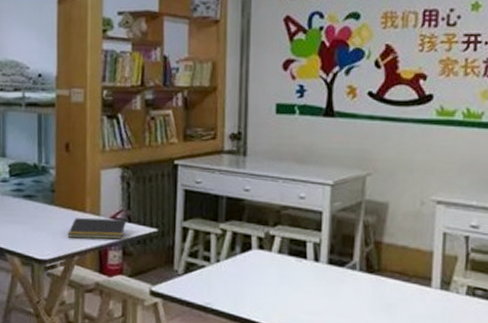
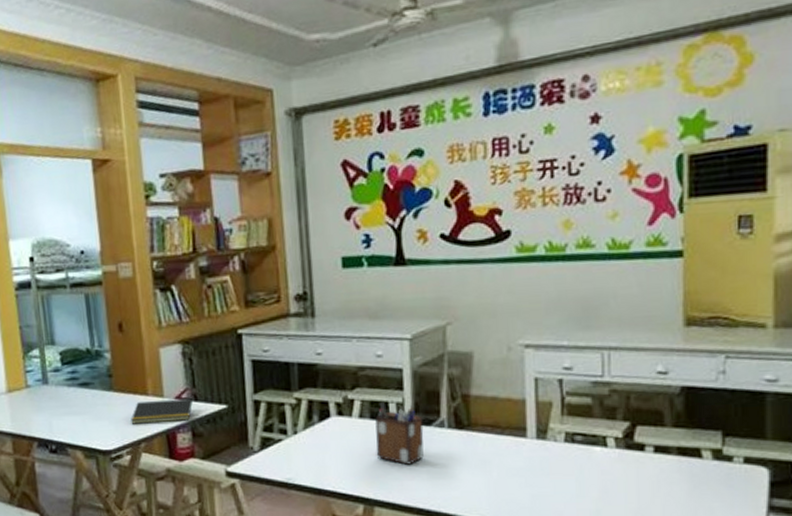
desk organizer: none [290,240,337,302] -> present [374,401,424,465]

